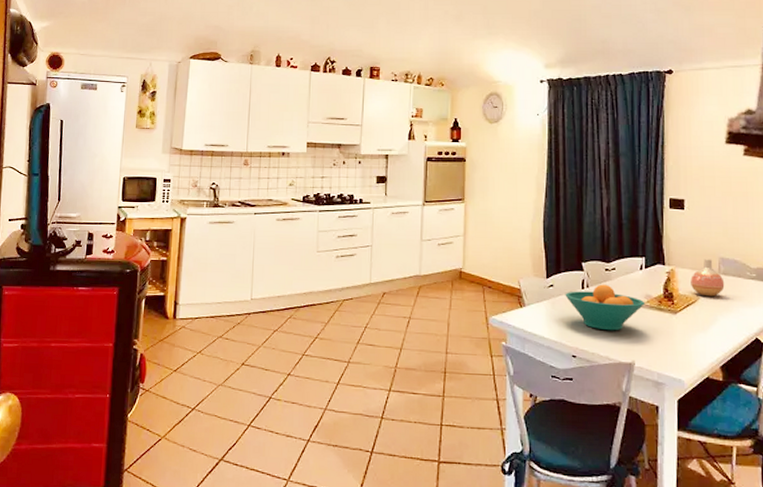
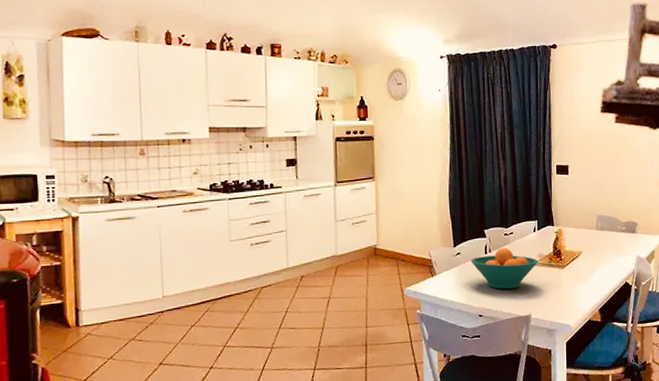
vase: present [691,259,725,297] -> none [575,217,602,251]

